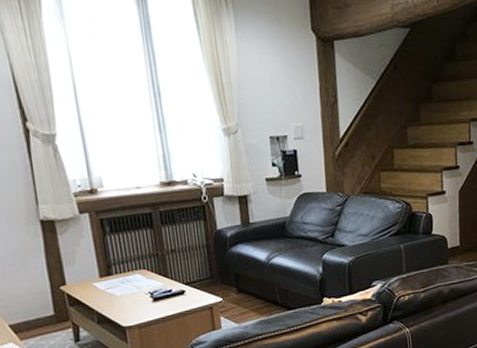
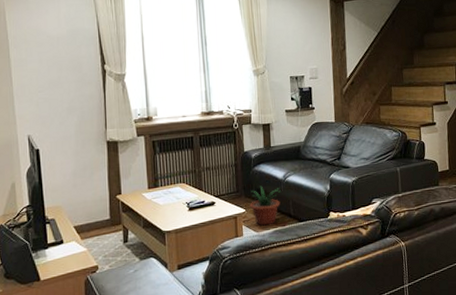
potted plant: none [227,270,265,316] -> present [250,186,281,226]

